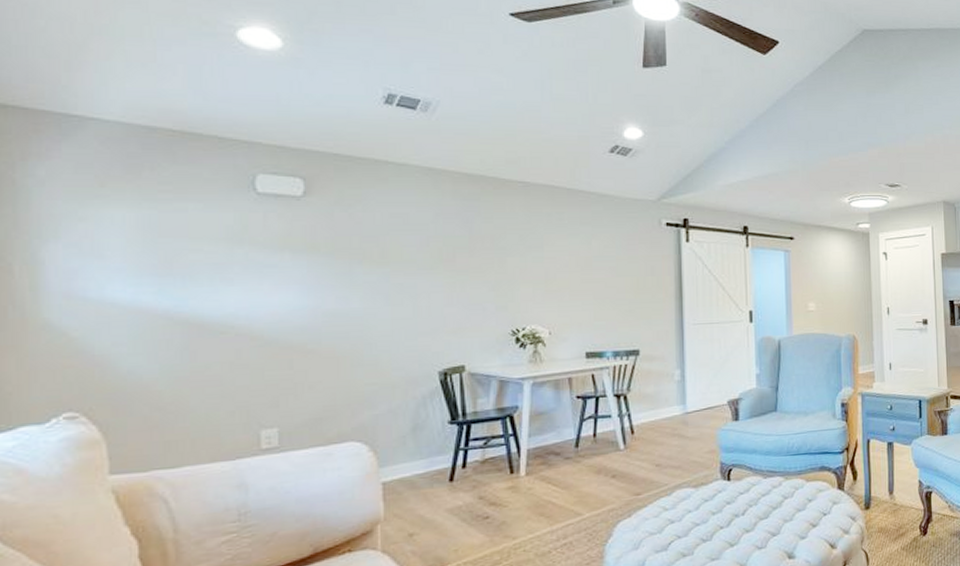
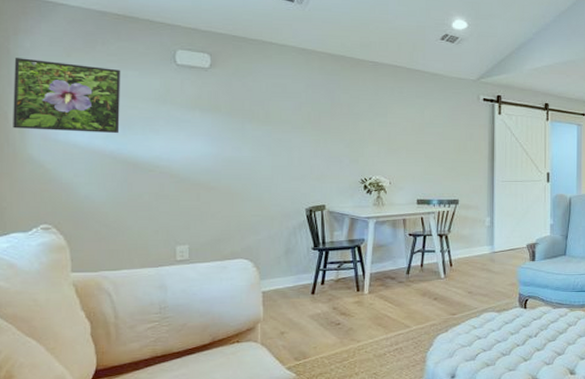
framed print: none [20,191,179,286] -> present [13,58,121,133]

